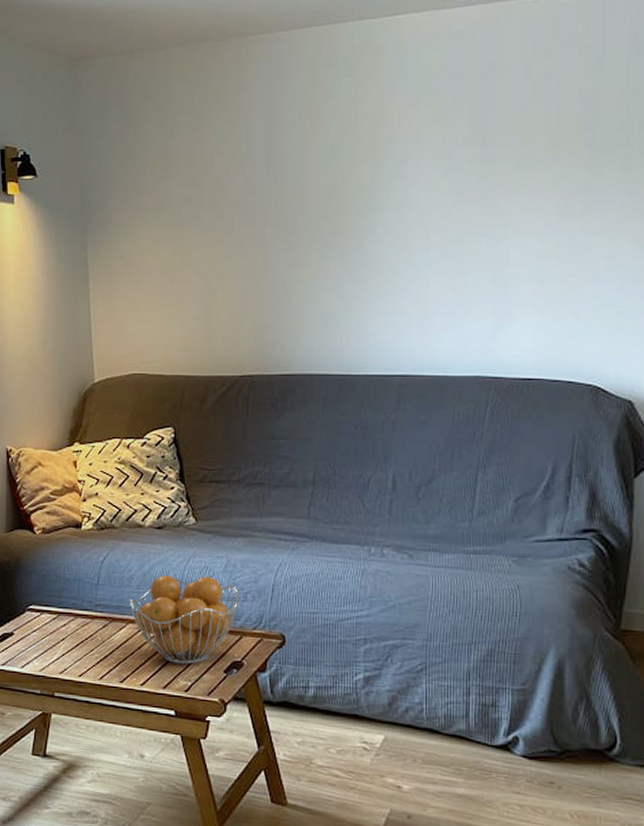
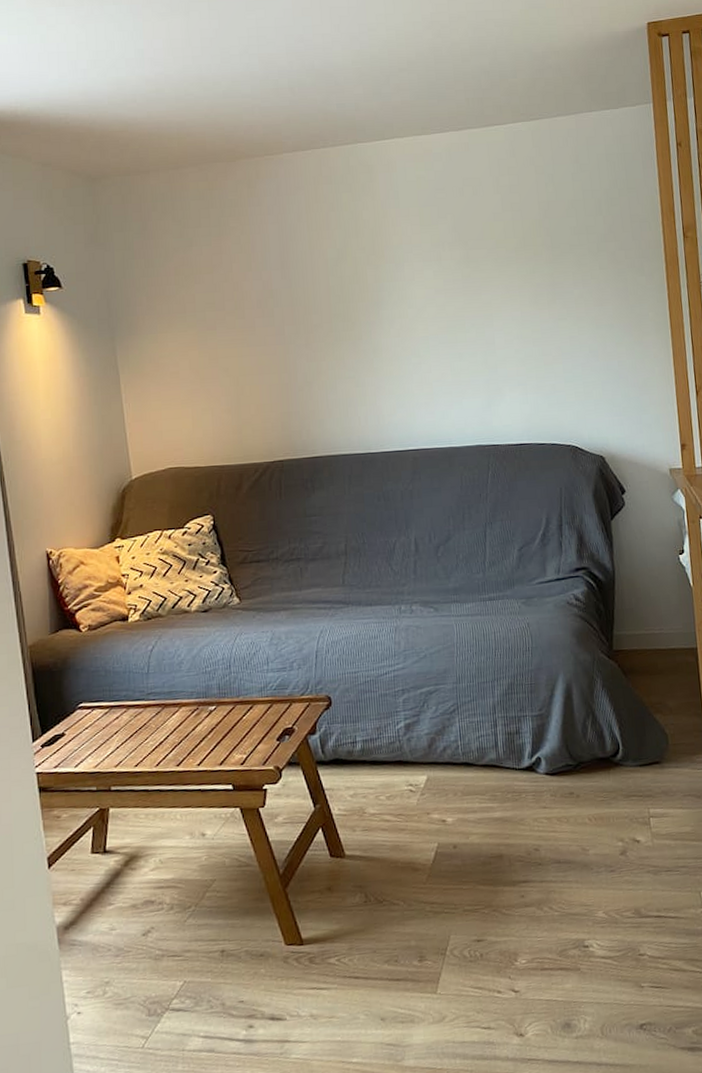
fruit basket: present [129,575,238,665] -> none [180,651,286,740]

